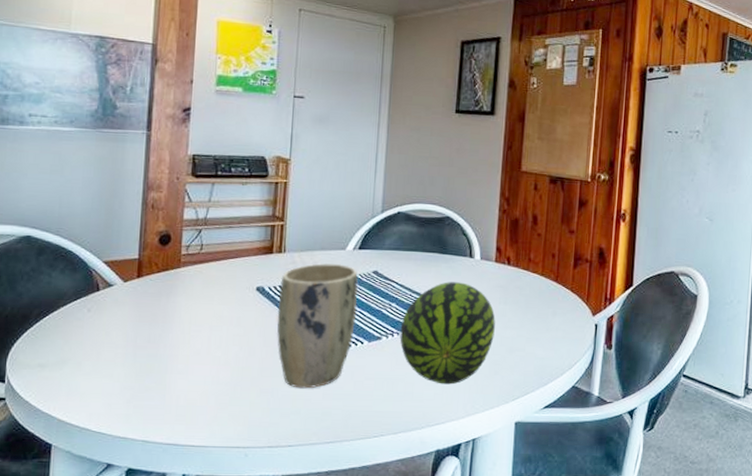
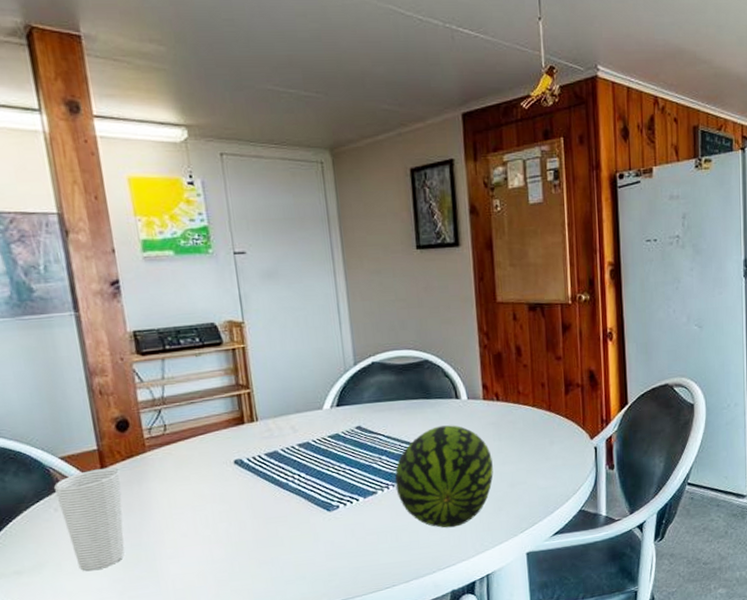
cup: none [92,276,153,375] -> present [53,467,125,572]
plant pot: present [276,262,359,389] -> none [259,424,347,554]

